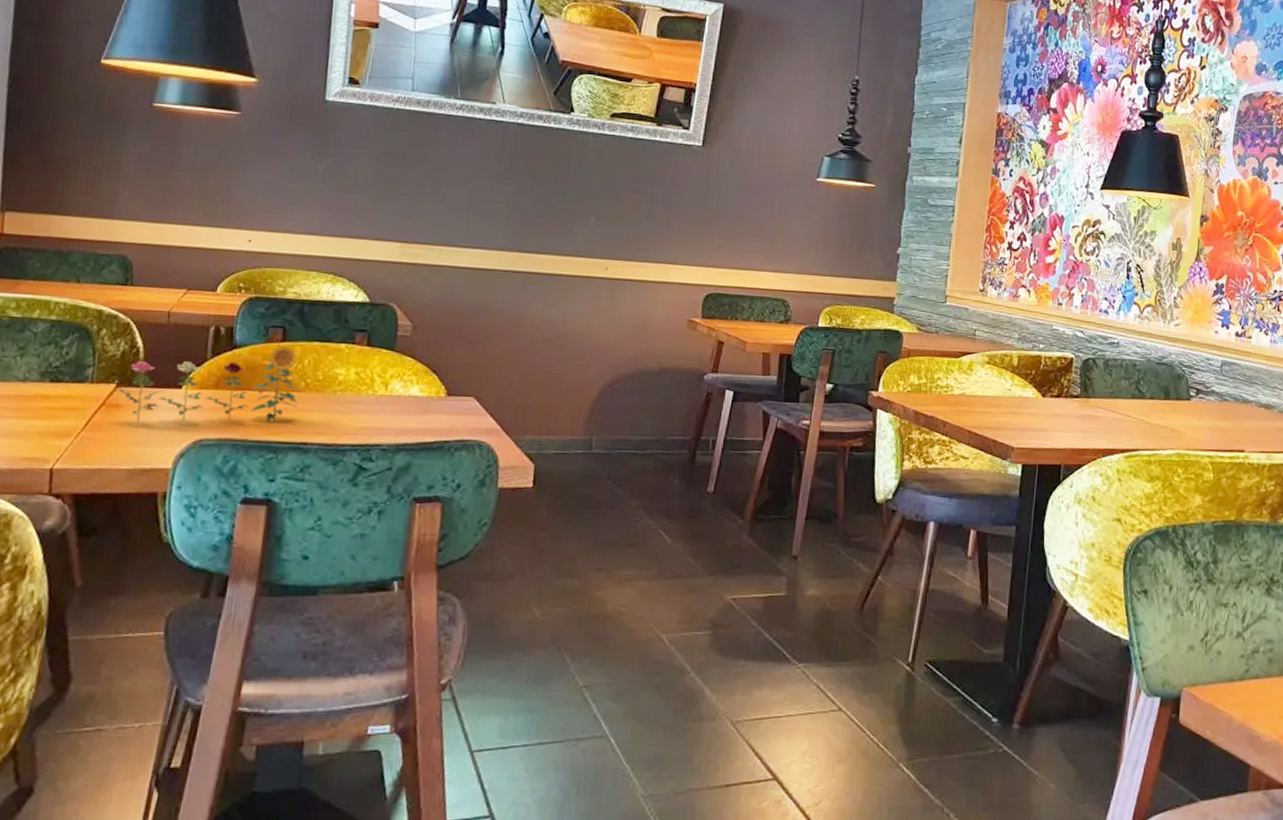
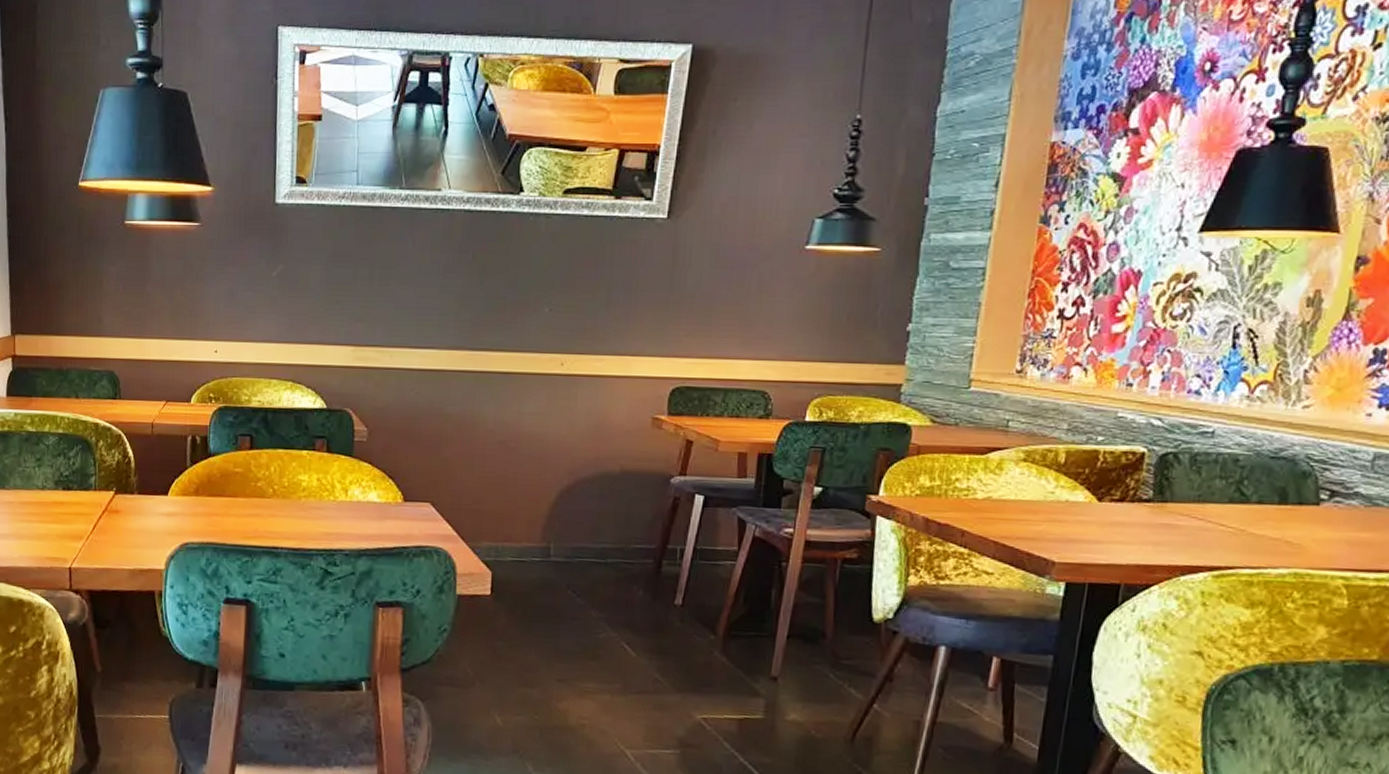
flower: present [115,345,301,423] -> none [114,453,269,527]

